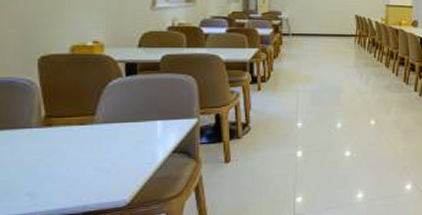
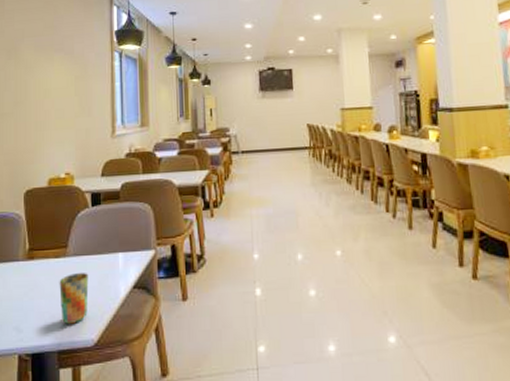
cup: none [85,139,121,188] -> present [59,273,89,325]

